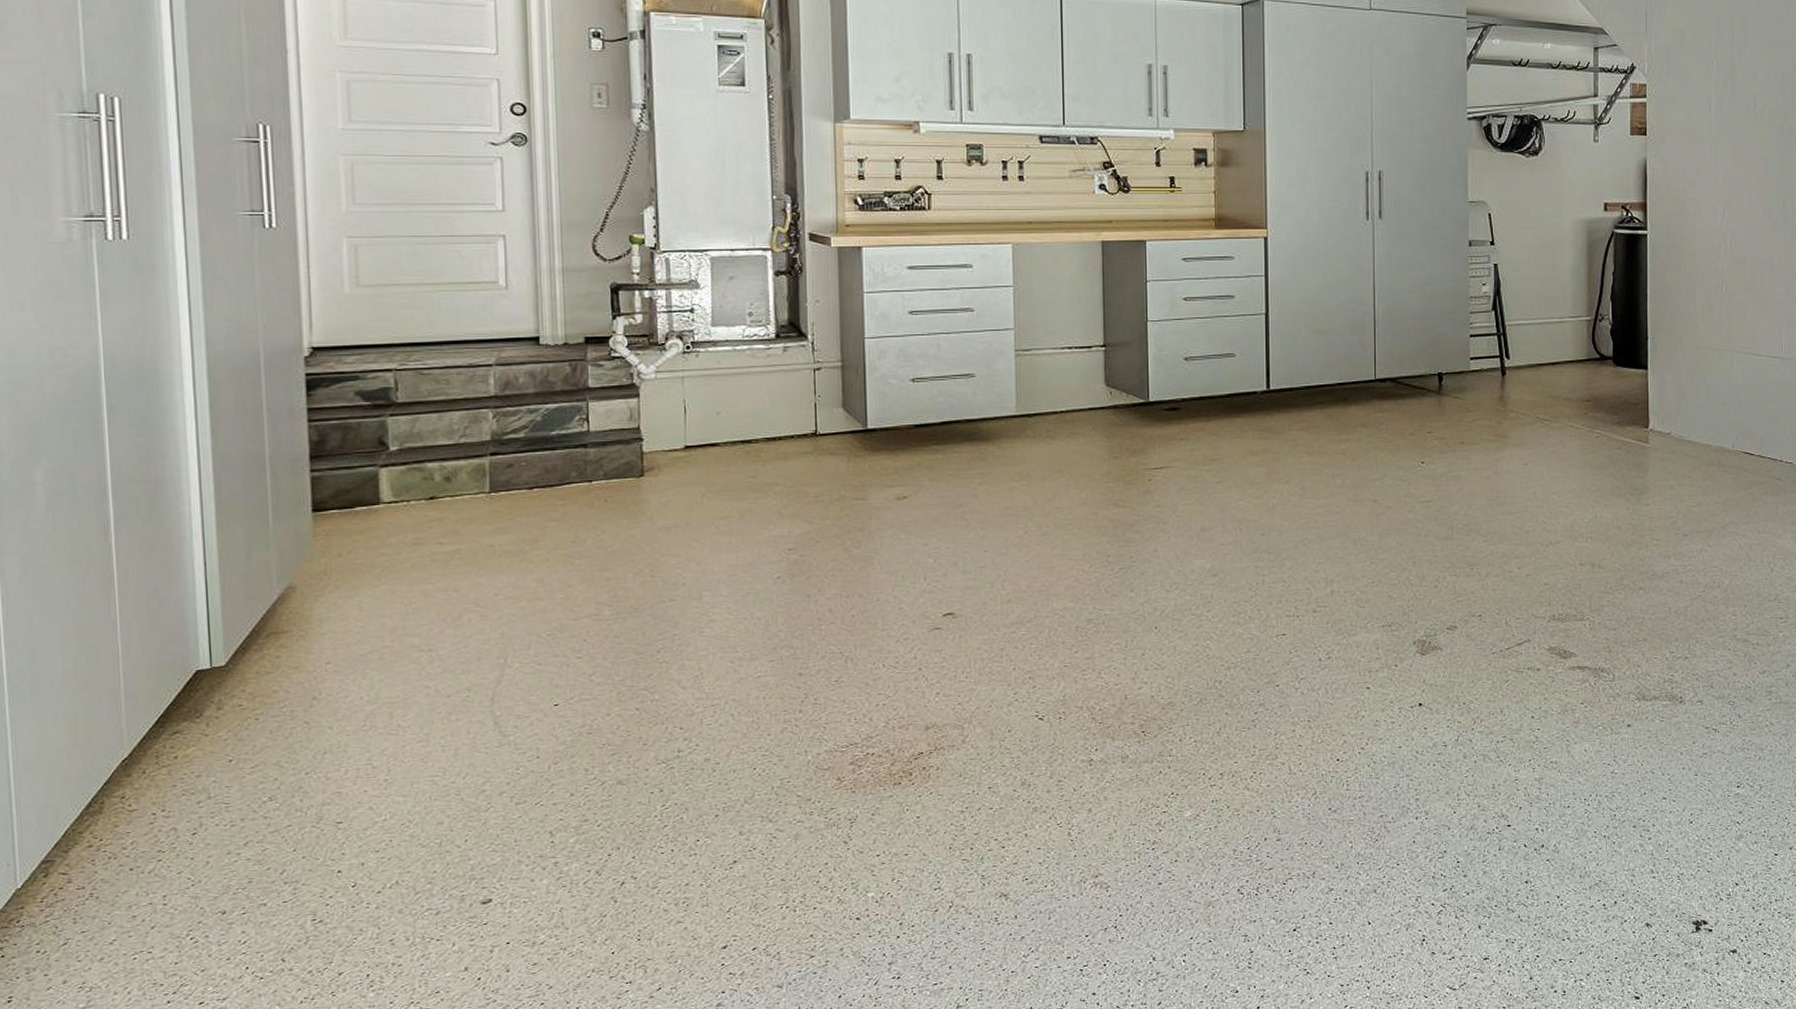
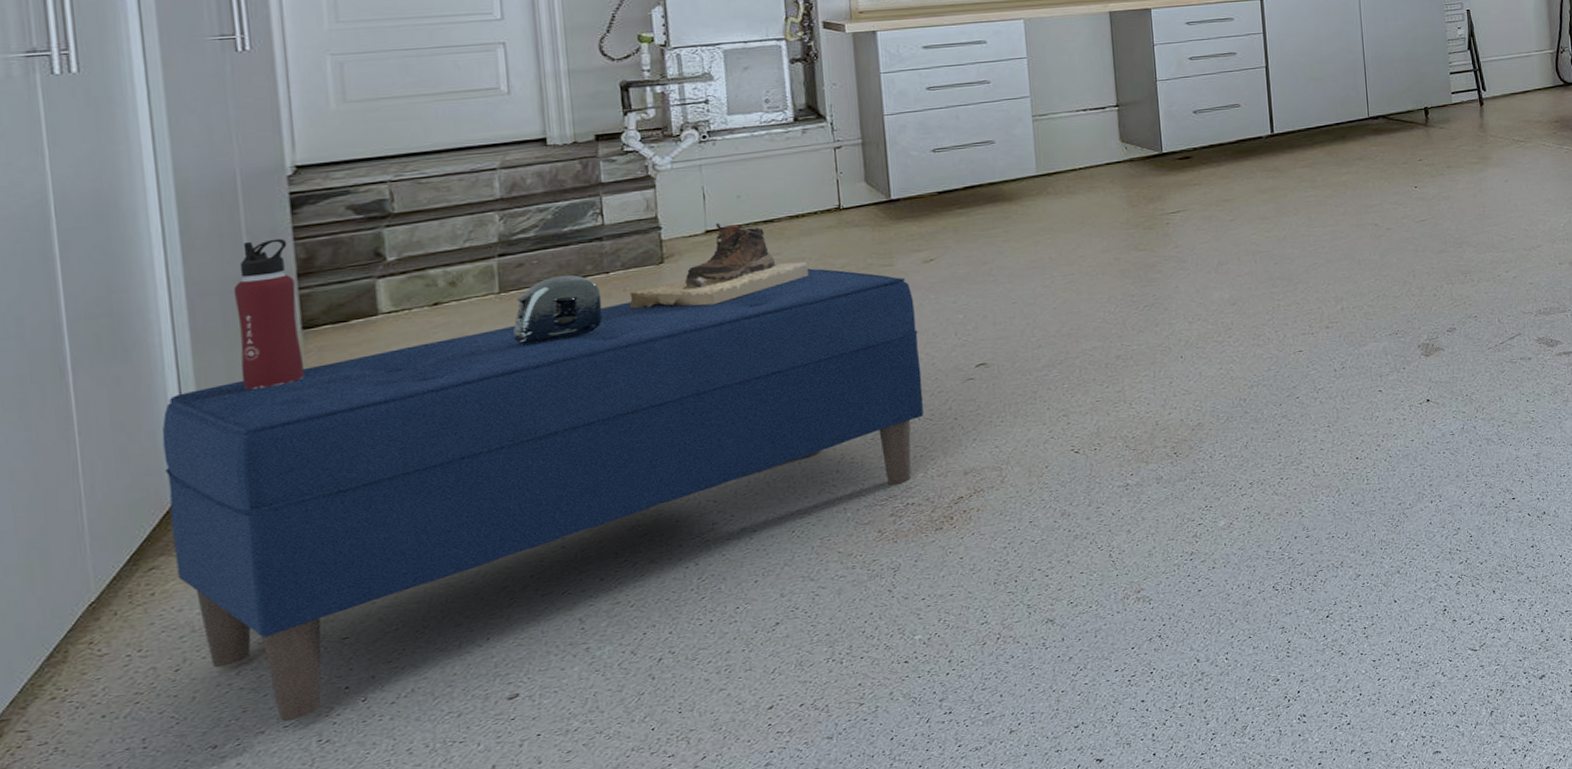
bench: none [188,495,889,897] -> present [161,268,924,722]
water bottle: none [253,419,313,567] -> present [233,238,305,390]
tape measure: none [500,480,584,547] -> present [512,275,603,345]
hiking boot: none [610,439,783,524] -> present [629,222,810,308]

